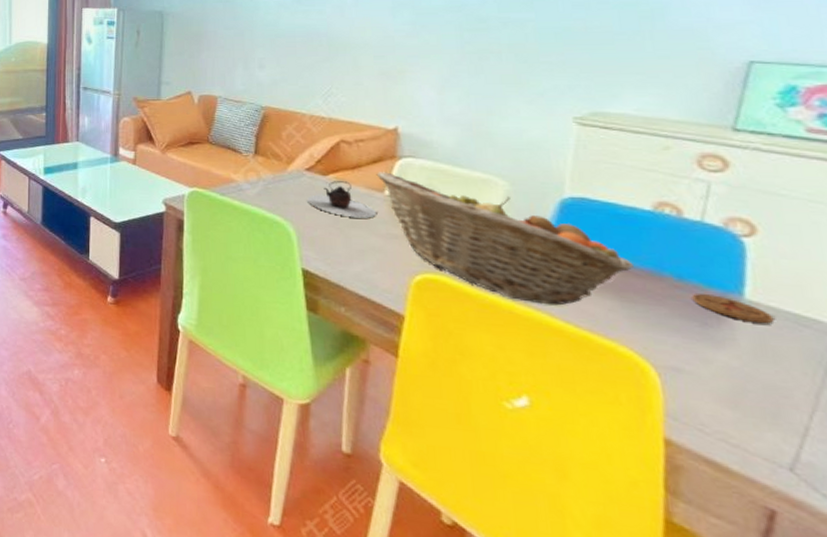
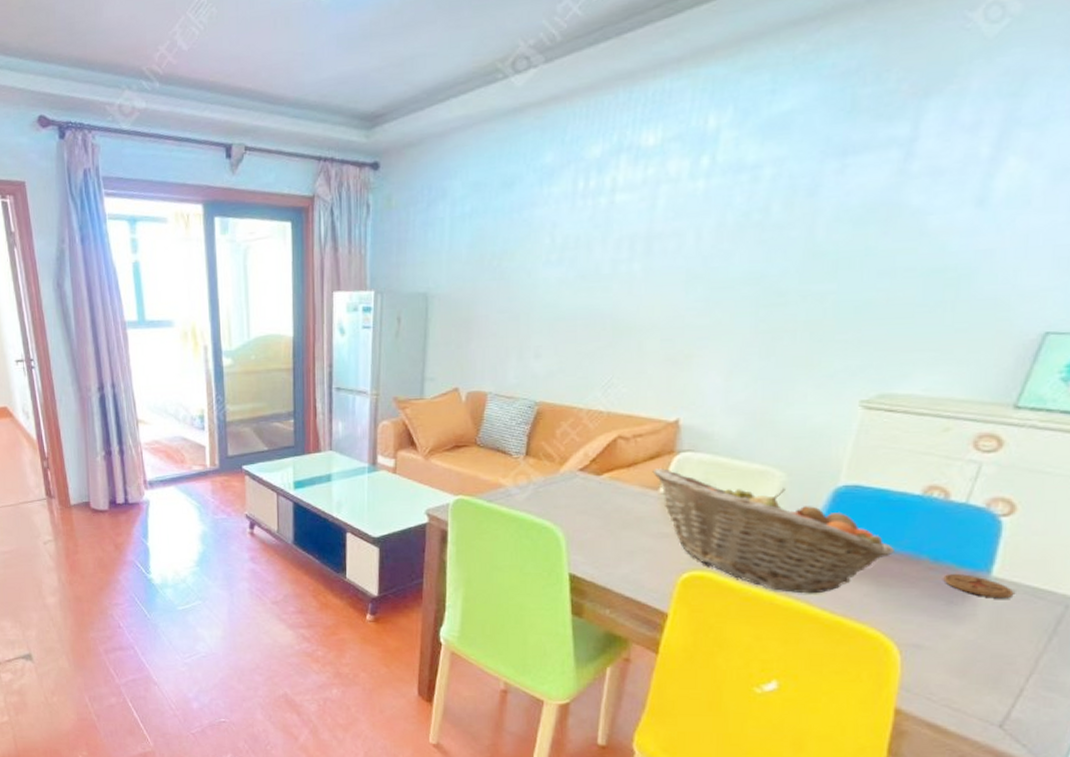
teapot: present [307,181,377,218] -> none [579,480,650,518]

